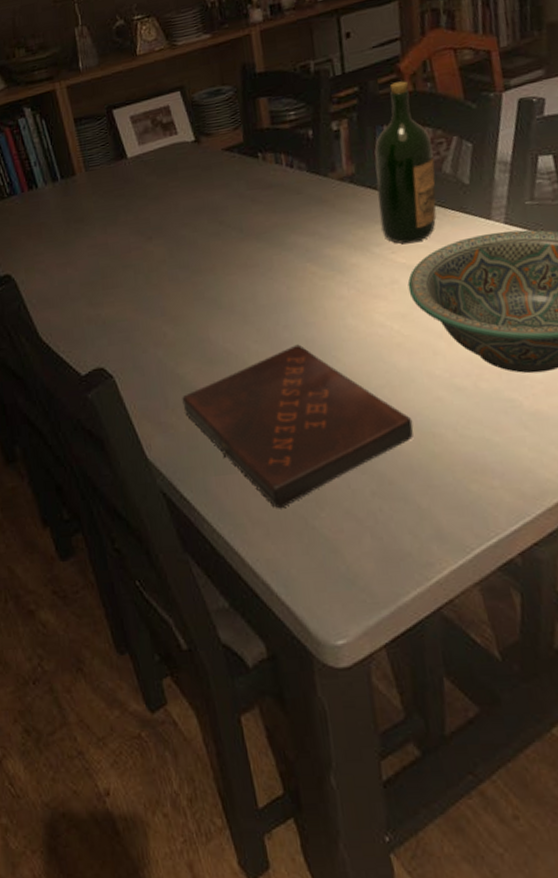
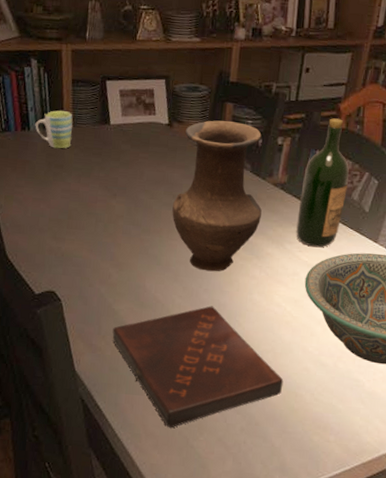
mug: none [42,155,88,202] -> present [35,110,73,149]
vase: none [216,117,334,304] -> present [172,120,262,272]

